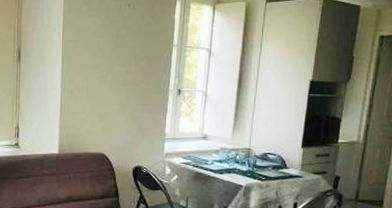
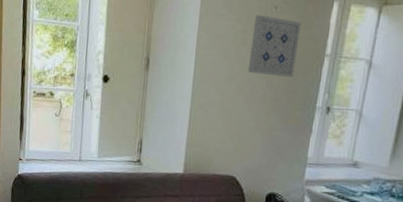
wall art: none [109,12,151,66] -> present [247,15,301,78]

